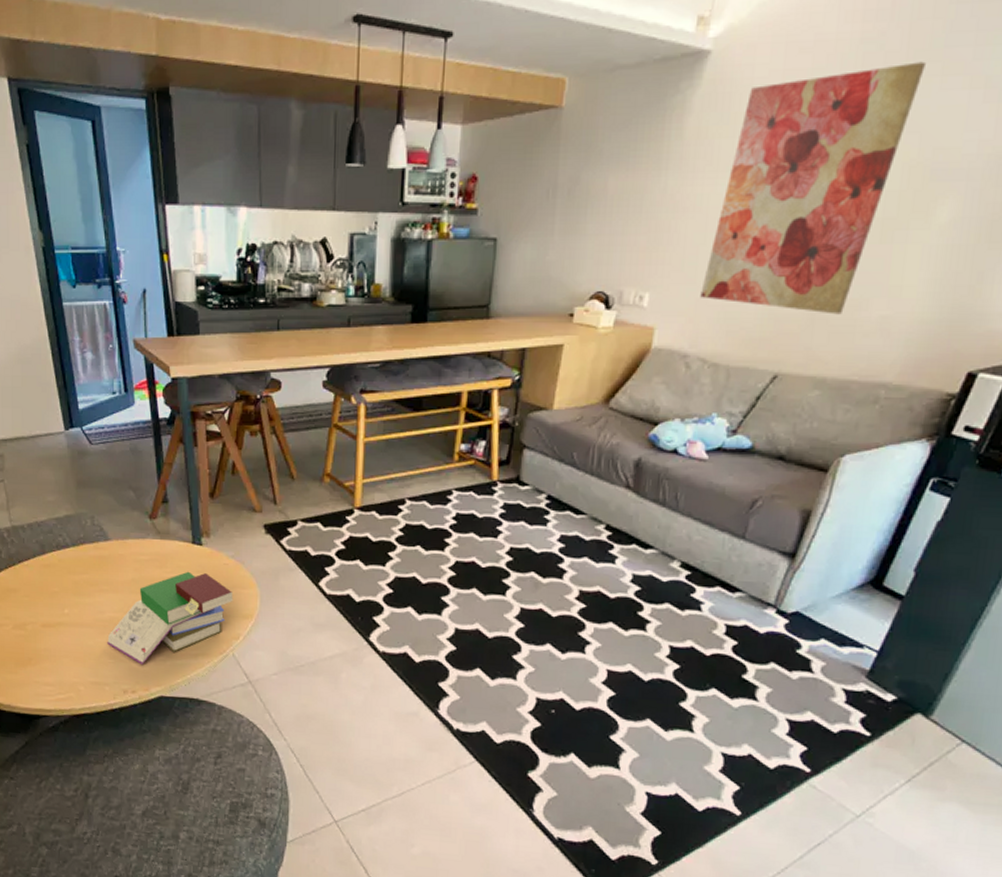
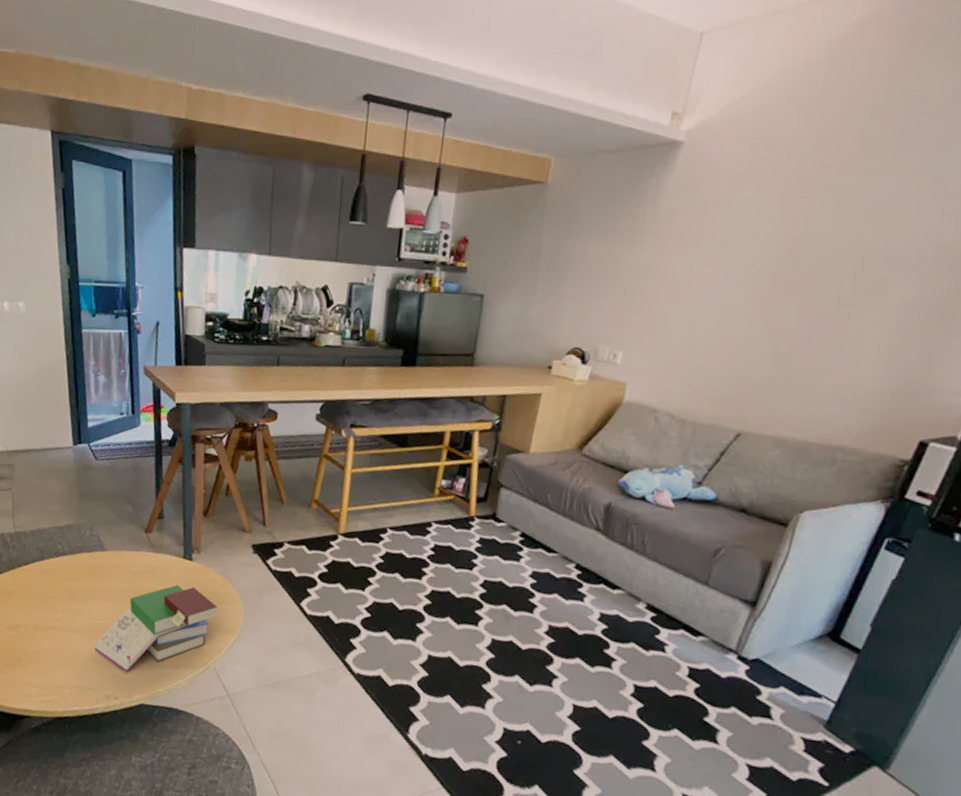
wall art: present [700,61,926,315] -> none [670,161,878,381]

